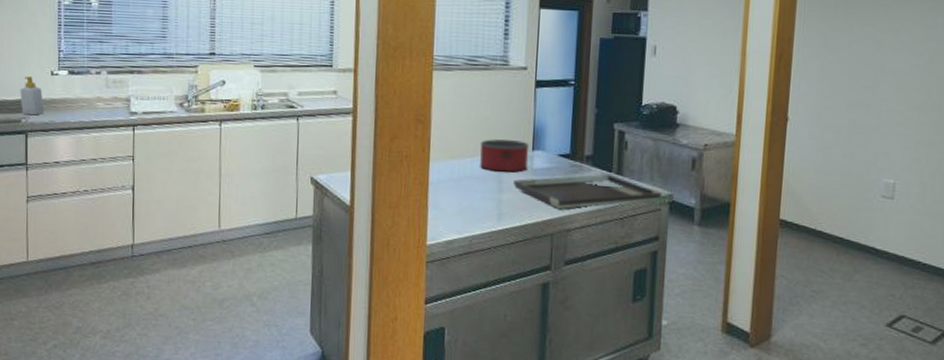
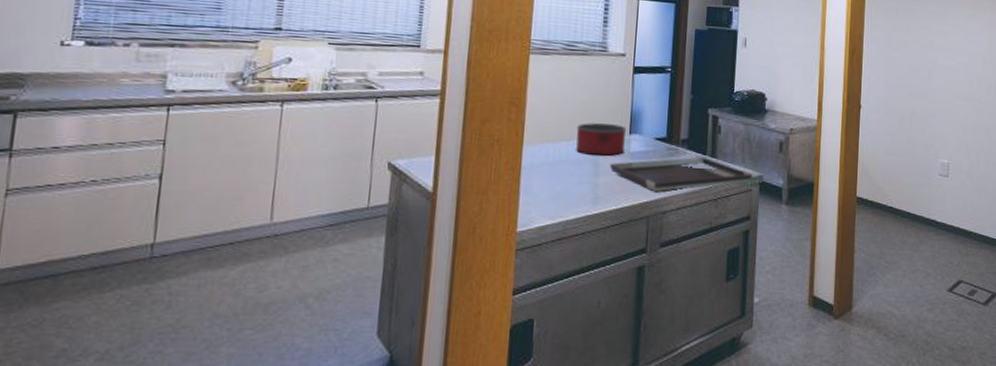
soap bottle: present [20,75,44,116] -> none [11,45,46,92]

